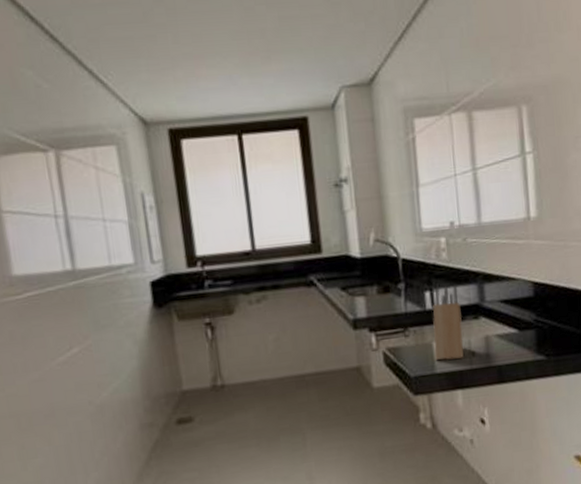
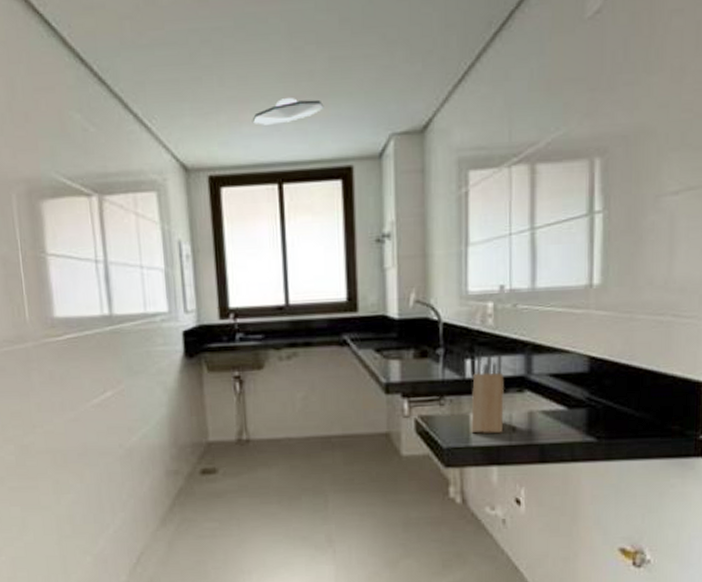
ceiling light: none [208,54,277,80] -> present [252,98,324,125]

